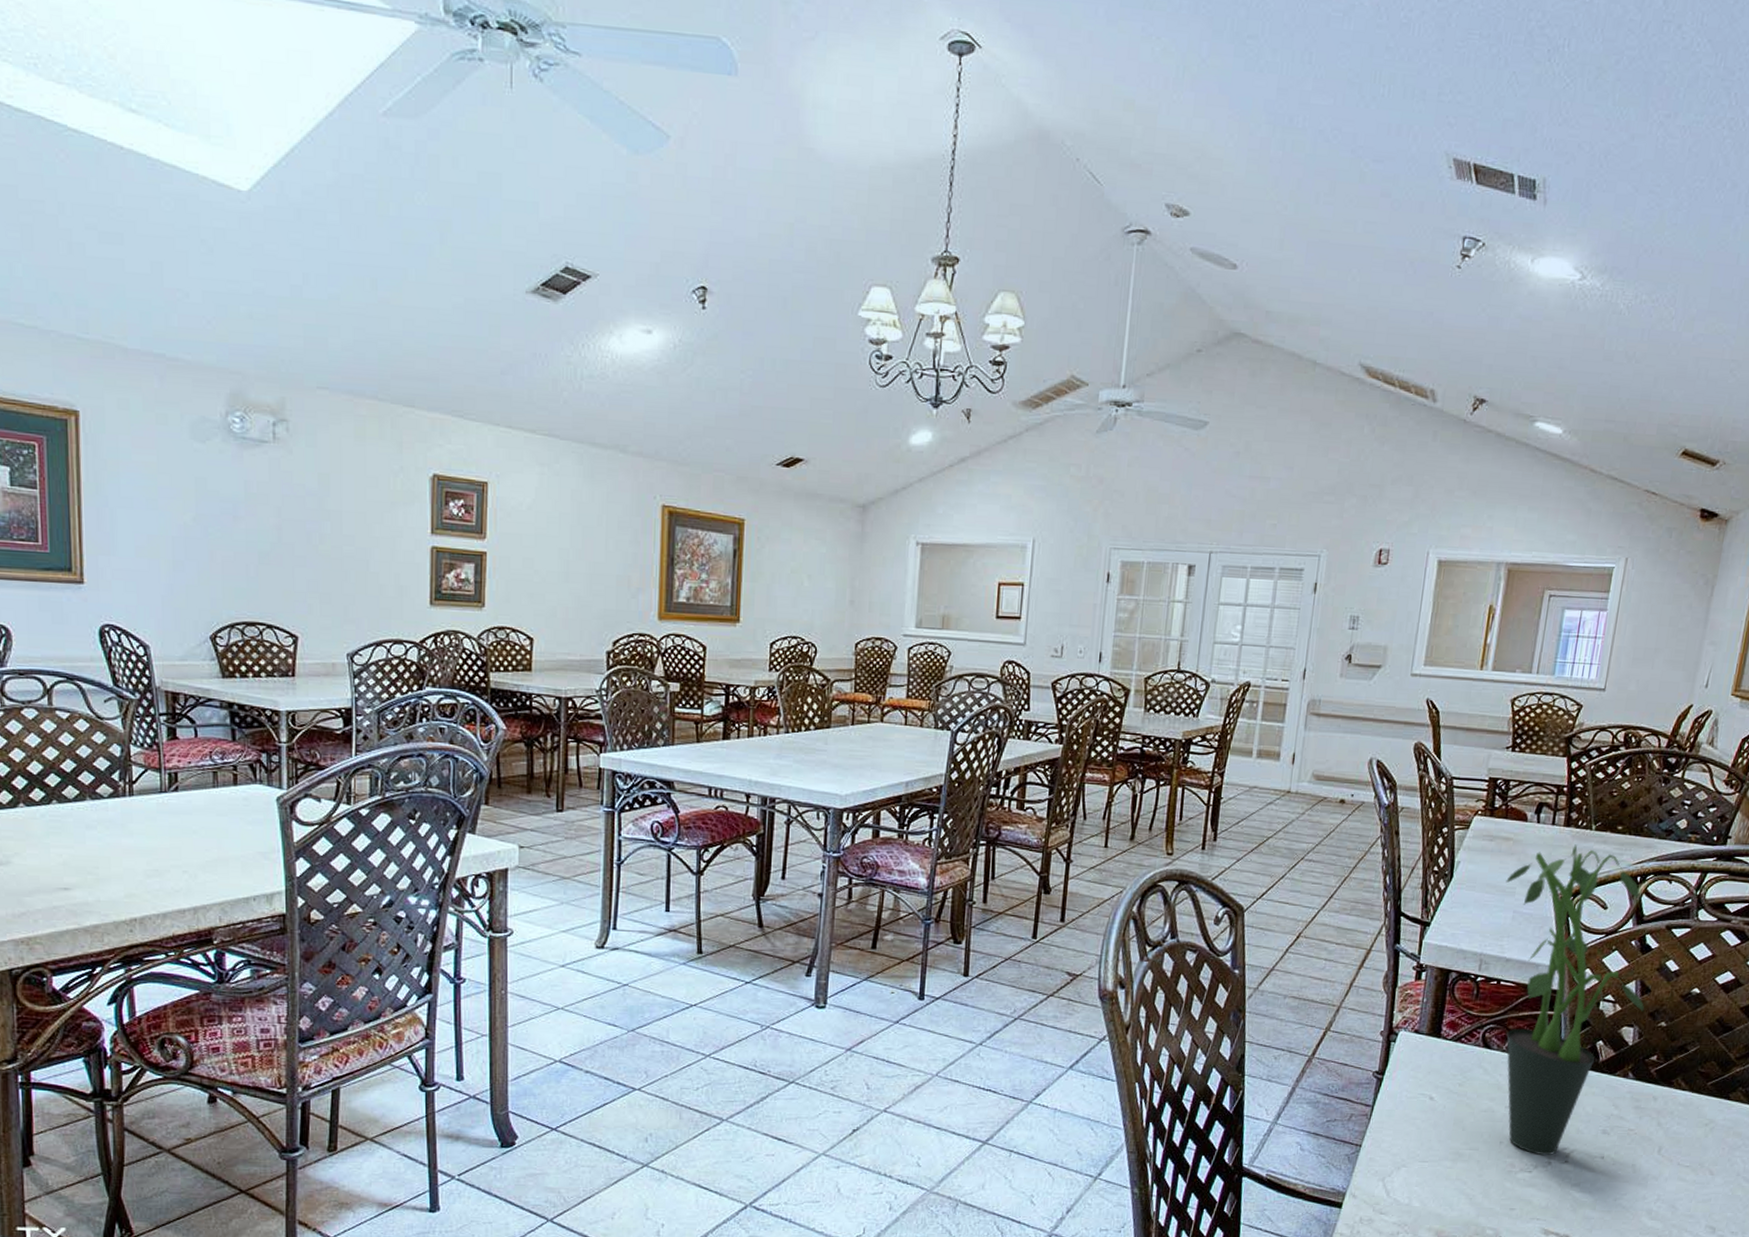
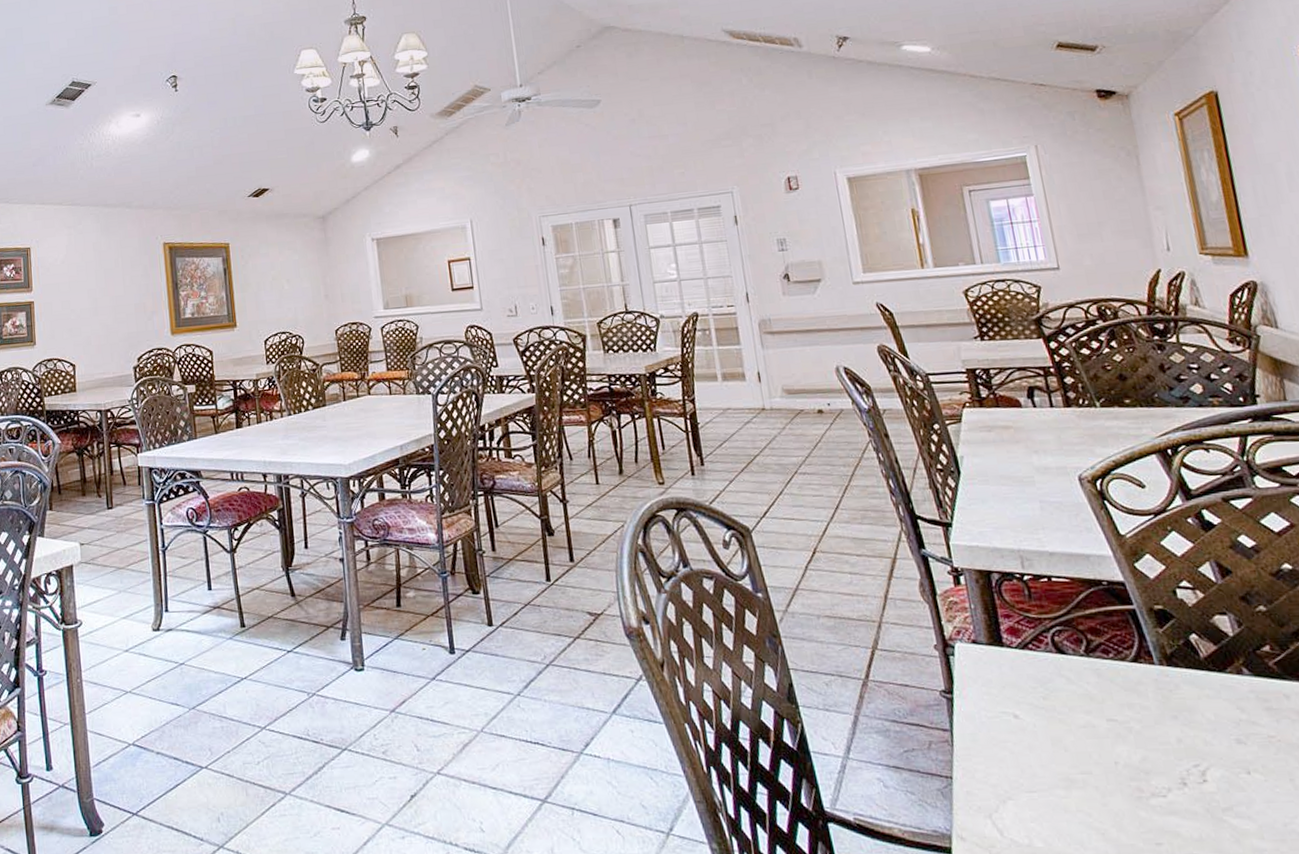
potted plant: present [1506,844,1644,1156] -> none [1020,424,1232,776]

